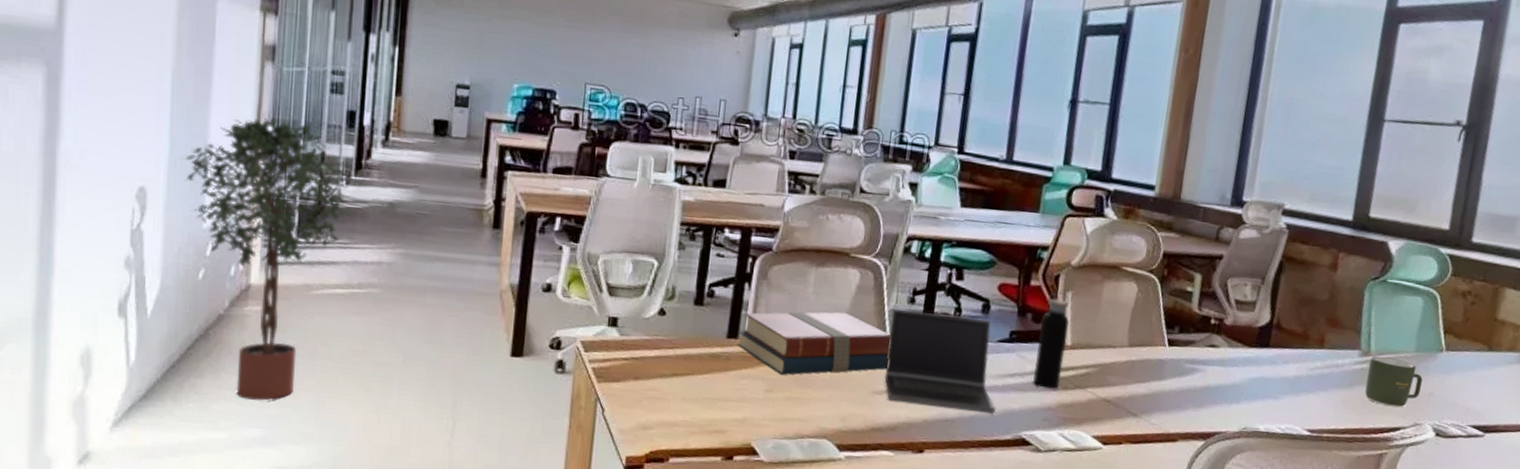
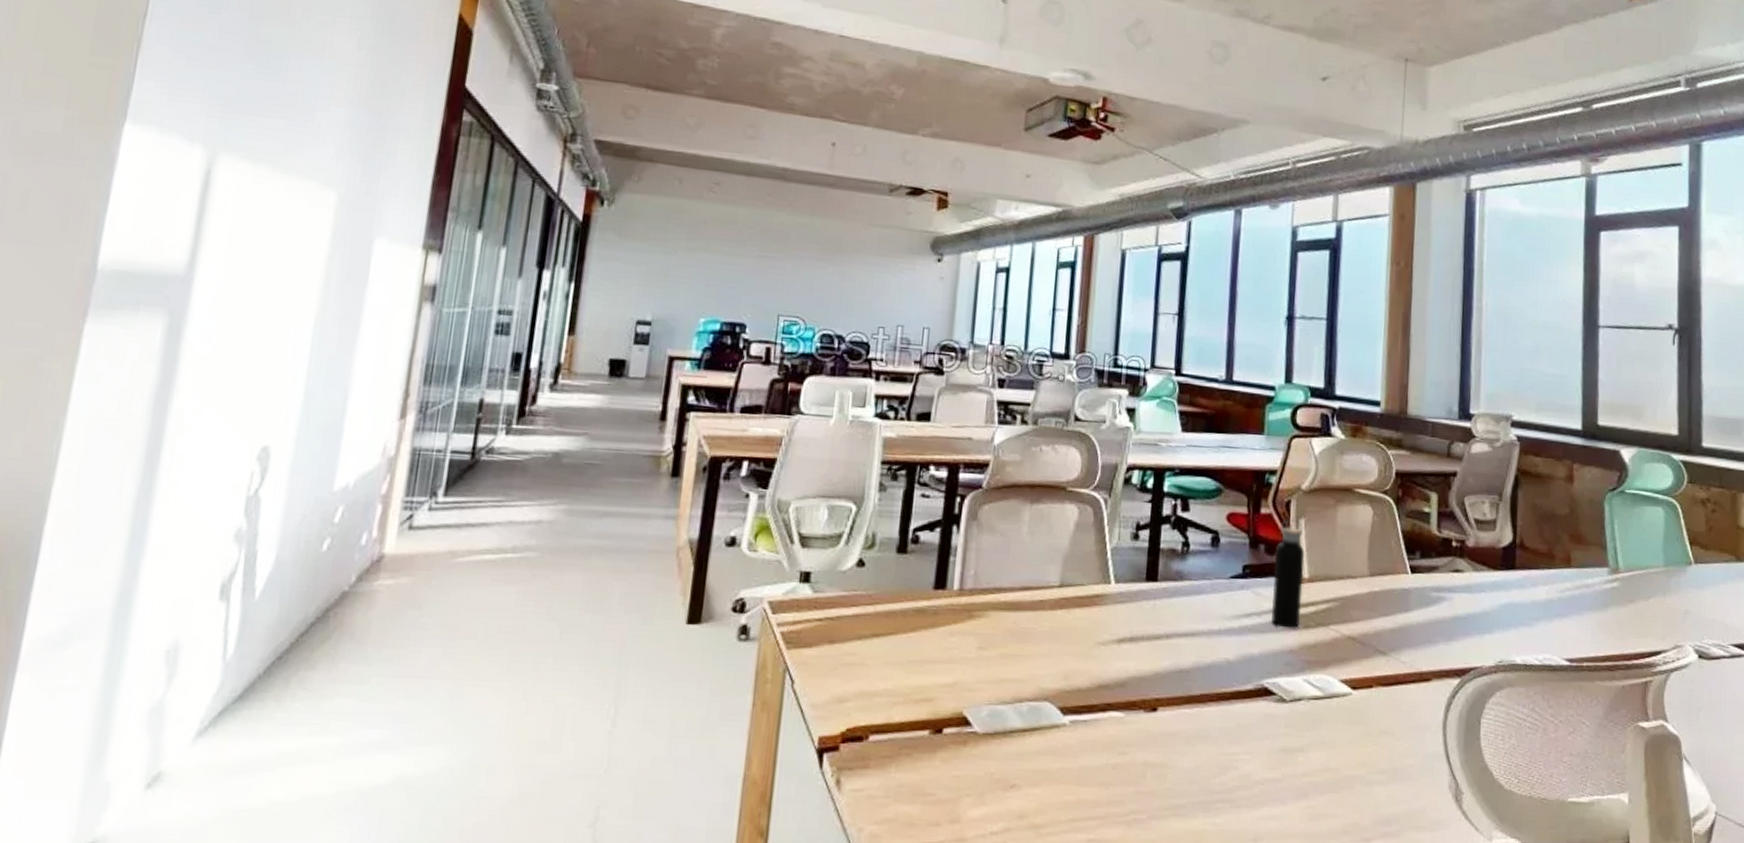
potted tree: present [185,118,352,400] -> none [318,364,511,694]
books: present [737,311,891,375] -> none [945,553,1115,629]
laptop computer: present [884,308,997,413] -> none [1110,546,1234,660]
mug: present [1365,356,1423,408] -> none [1619,572,1676,629]

